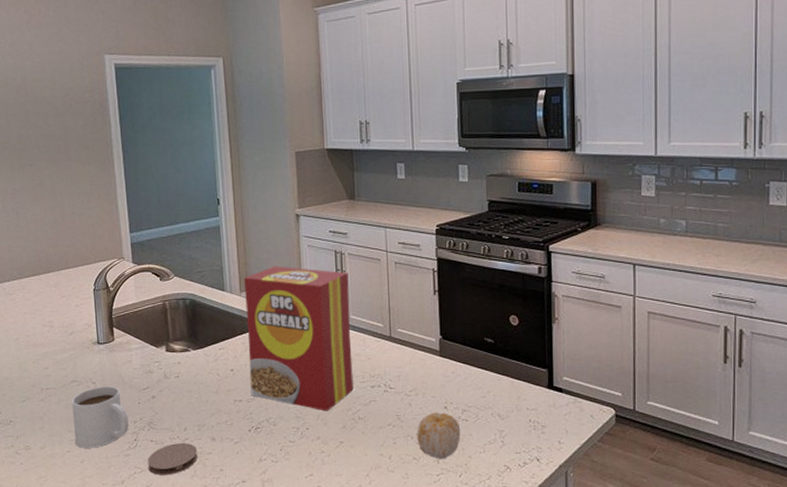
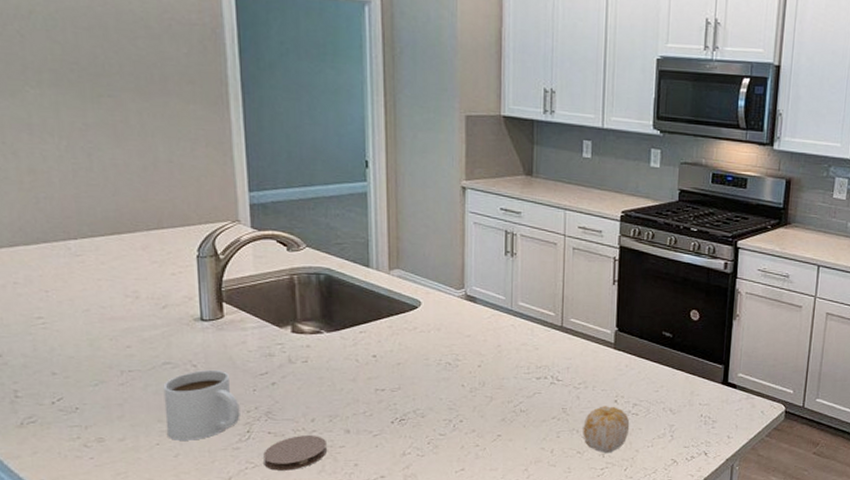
cereal box: present [244,266,354,412] -> none [395,243,519,403]

